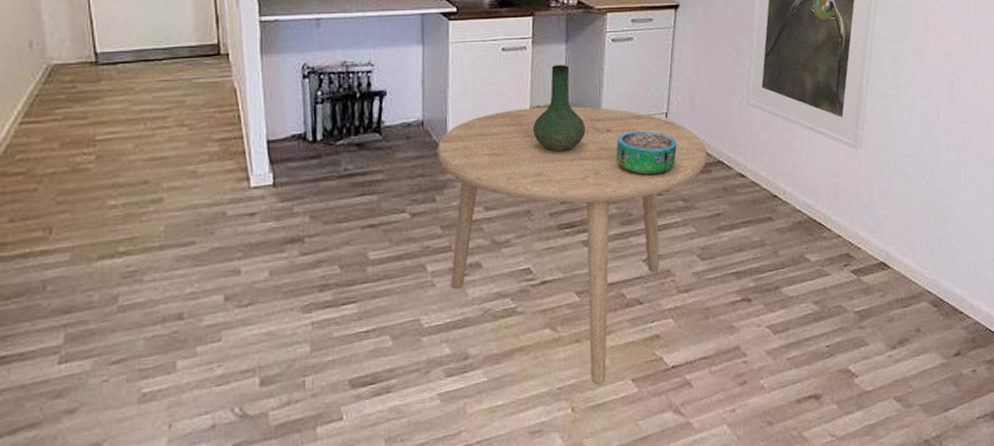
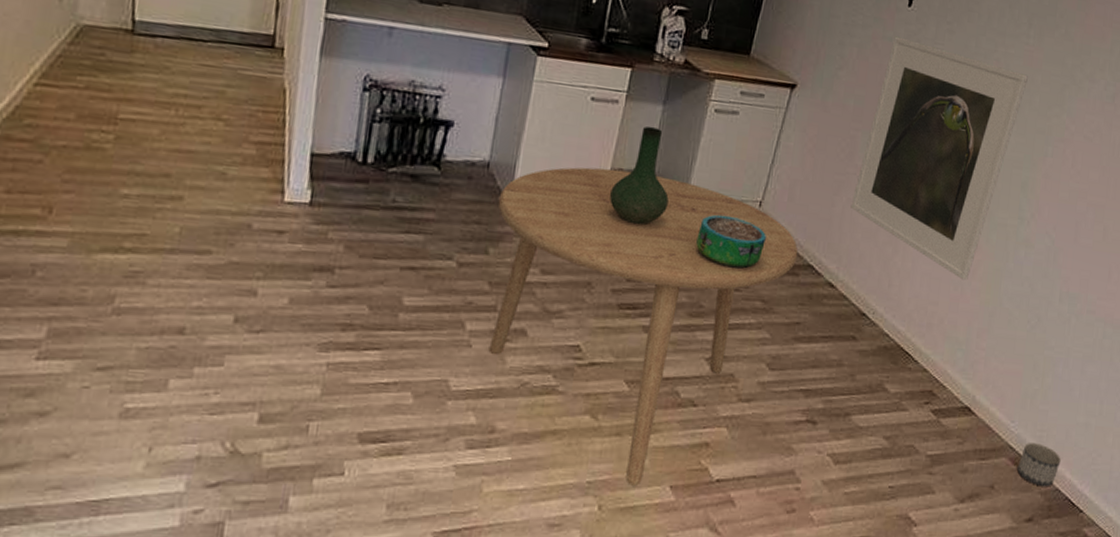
planter: none [937,284,976,323] -> present [1017,443,1061,487]

